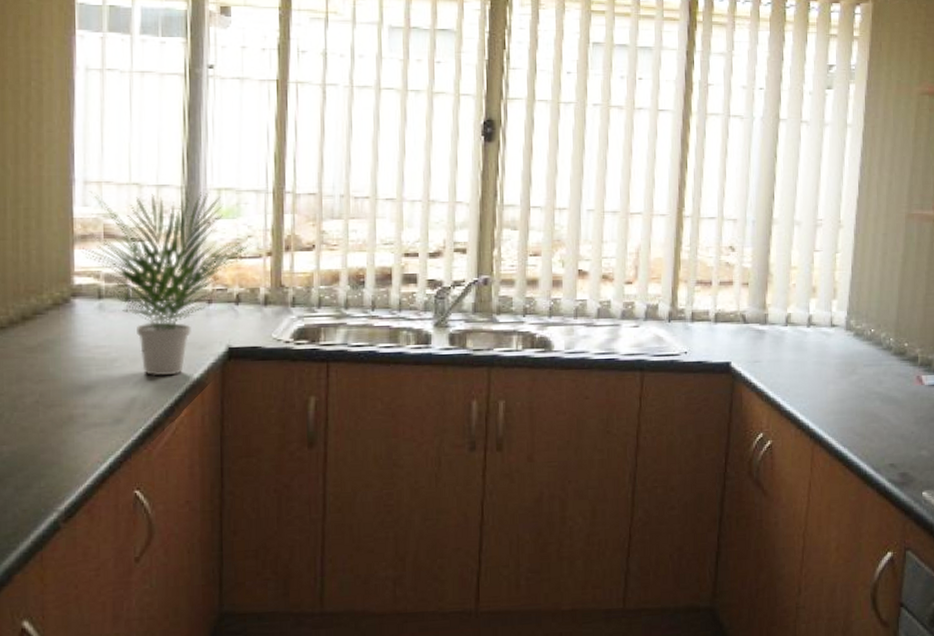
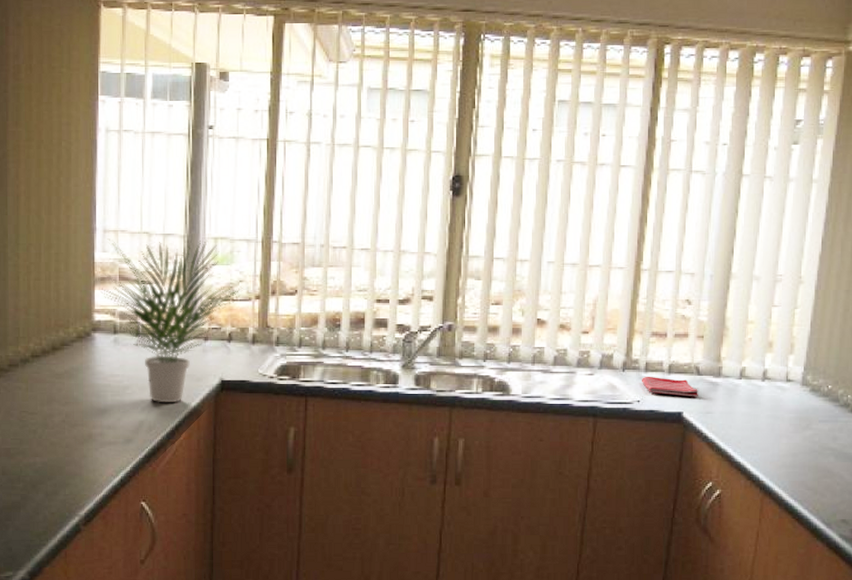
dish towel: none [687,326,745,346] -> present [641,376,698,397]

